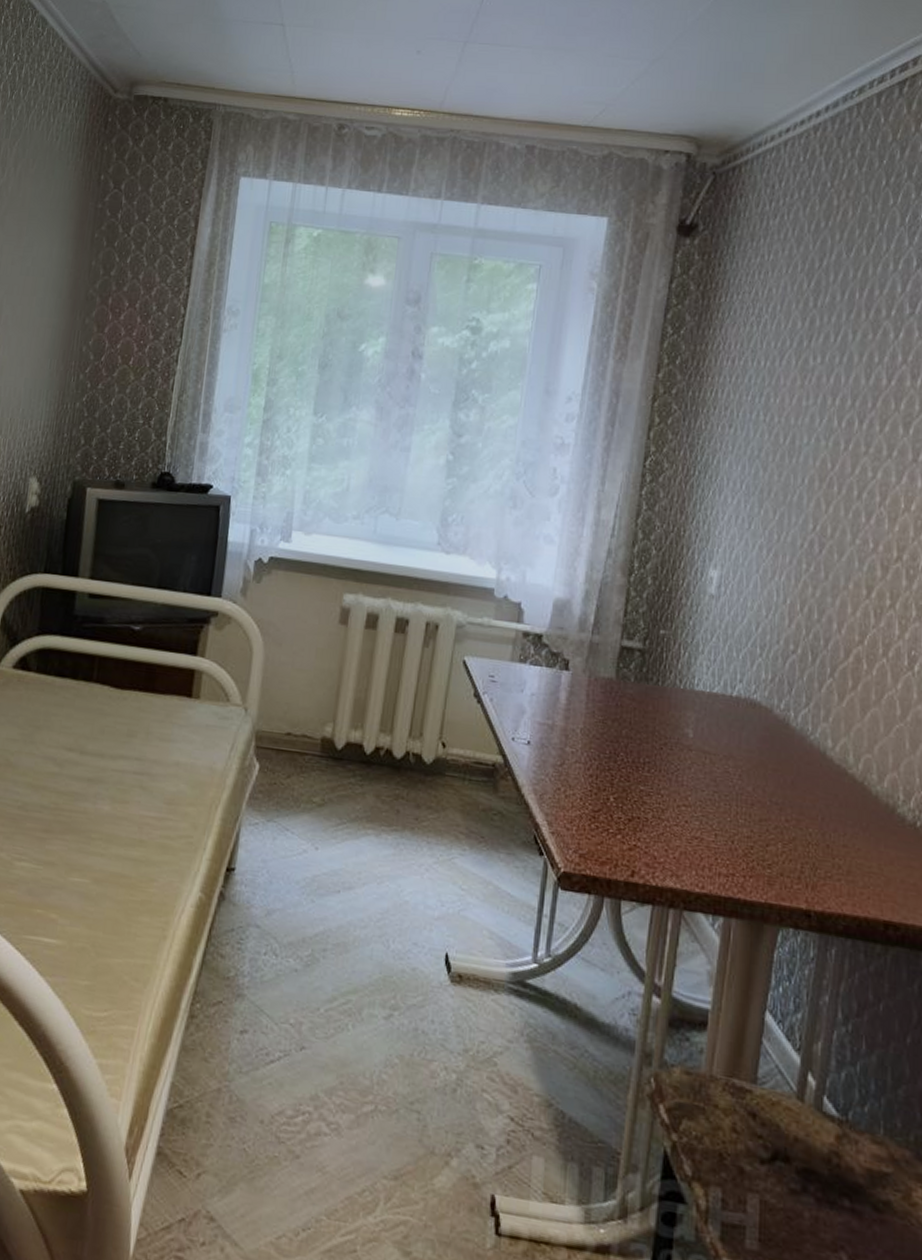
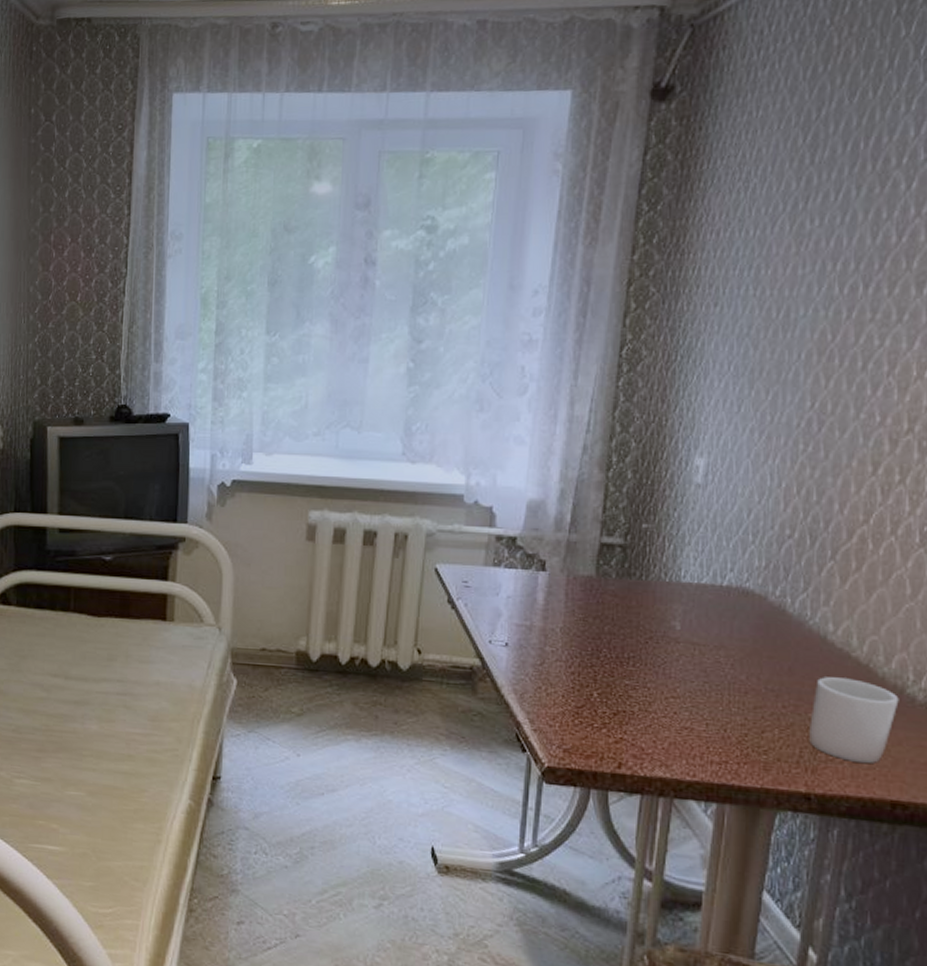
mug: none [810,792,891,882] -> present [809,677,899,763]

